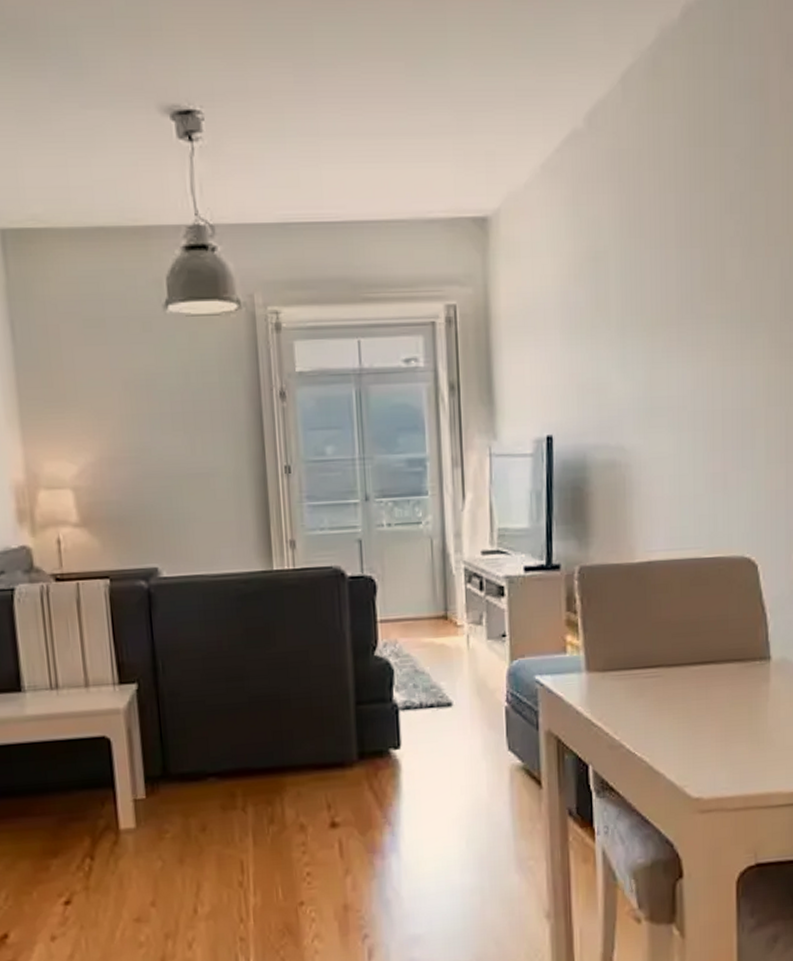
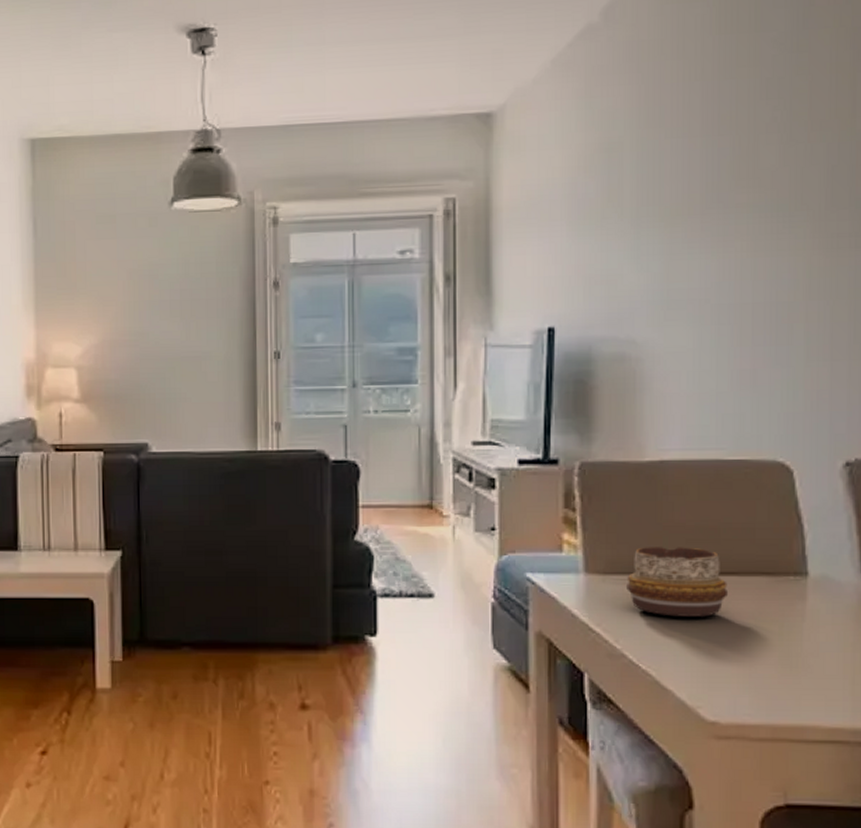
decorative bowl: none [623,641,708,706] -> present [627,547,729,617]

